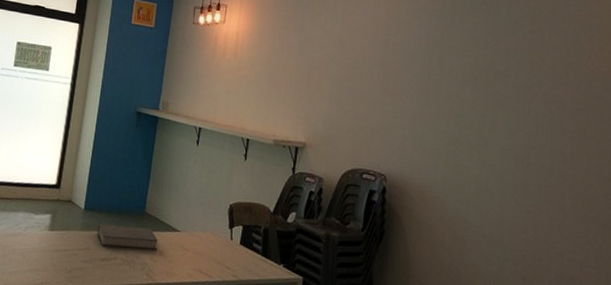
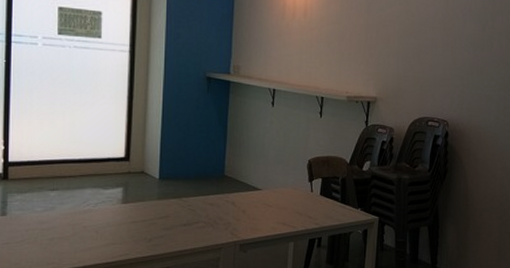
book: present [97,224,159,250] -> none [175,190,241,212]

